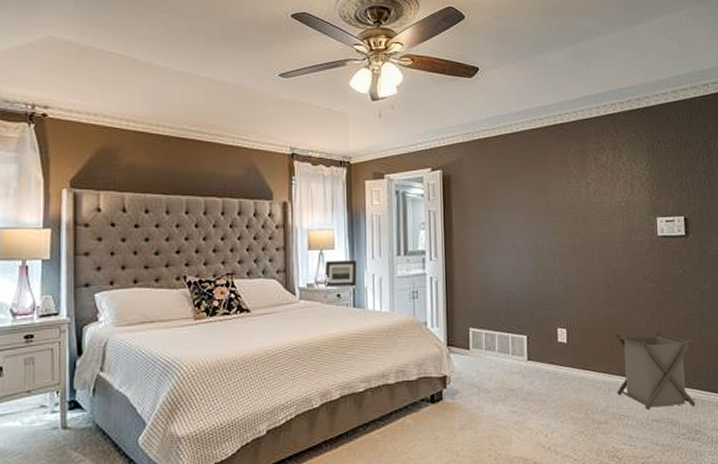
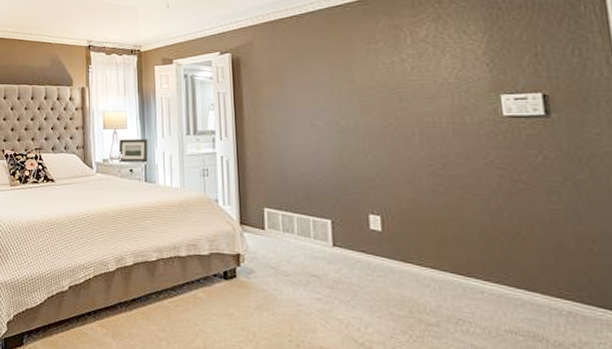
laundry basket: present [614,330,696,411] -> none [445,225,573,322]

